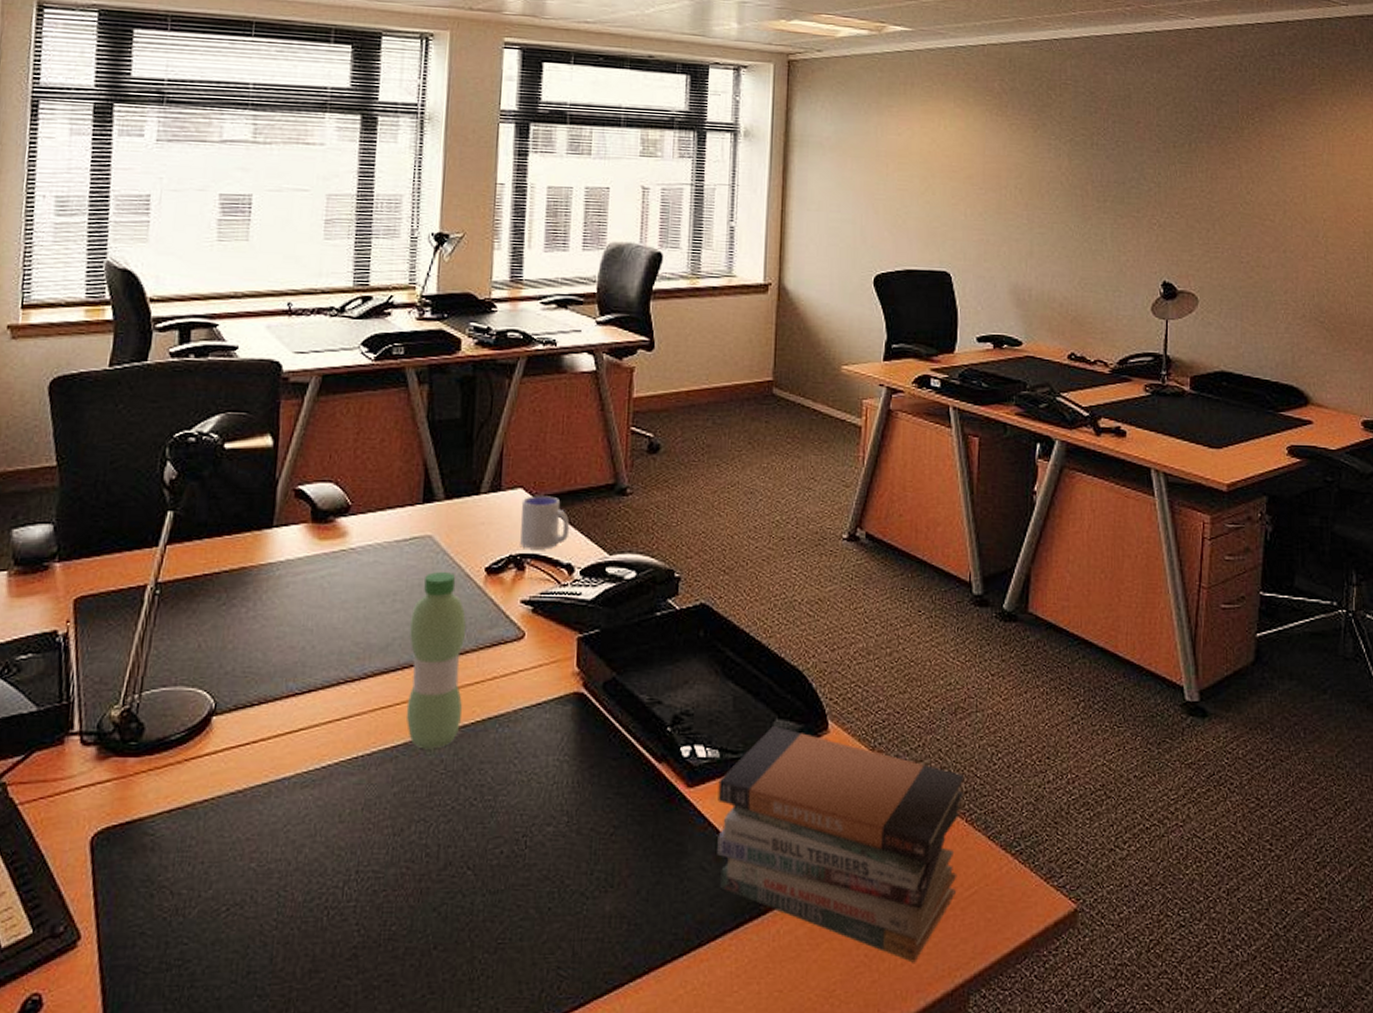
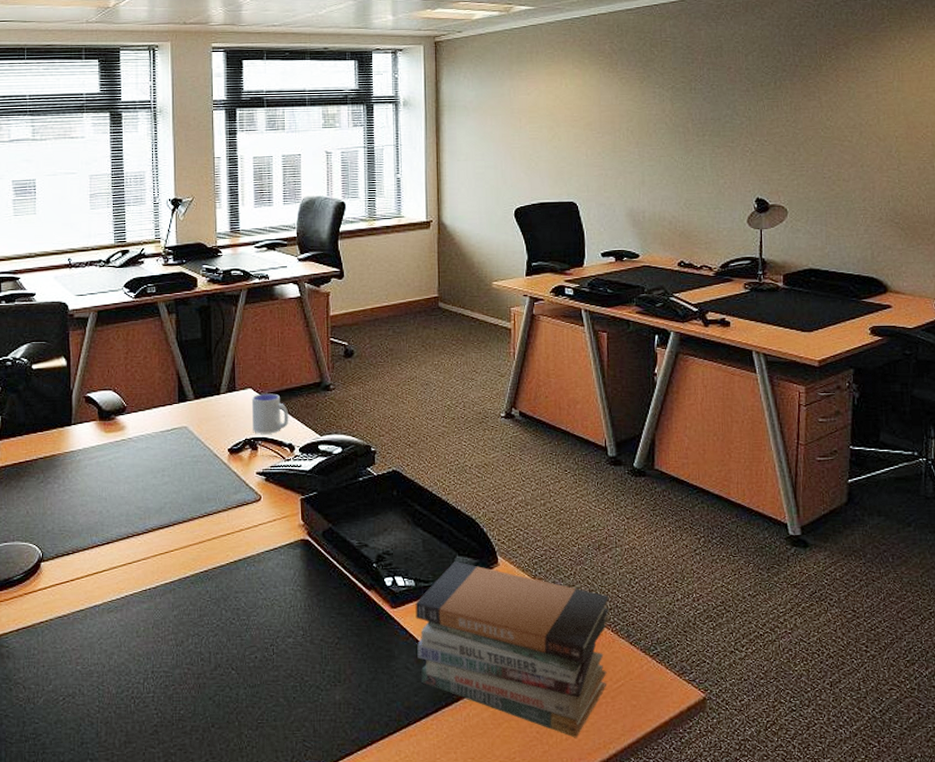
water bottle: present [406,572,466,749] -> none [177,453,220,583]

